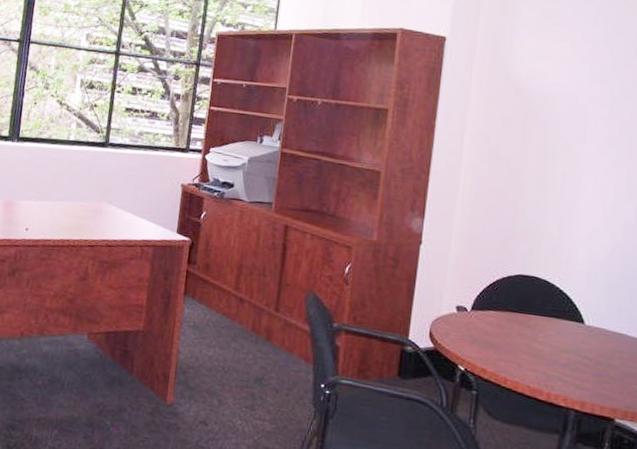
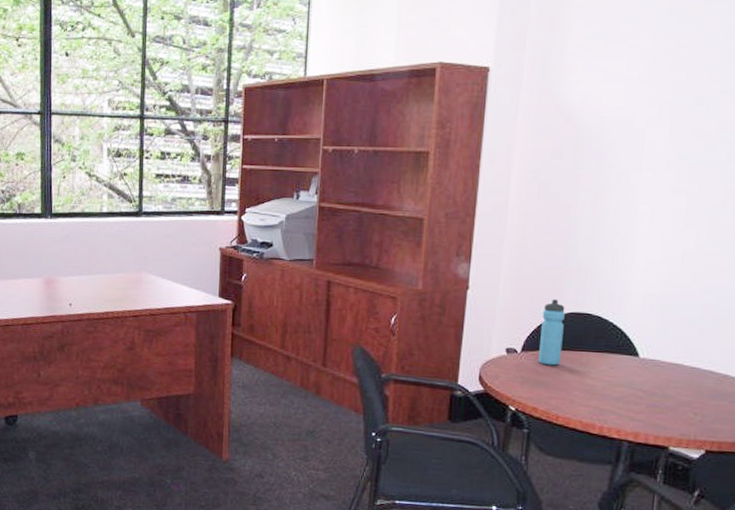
water bottle: none [487,260,514,327] -> present [538,299,565,366]

